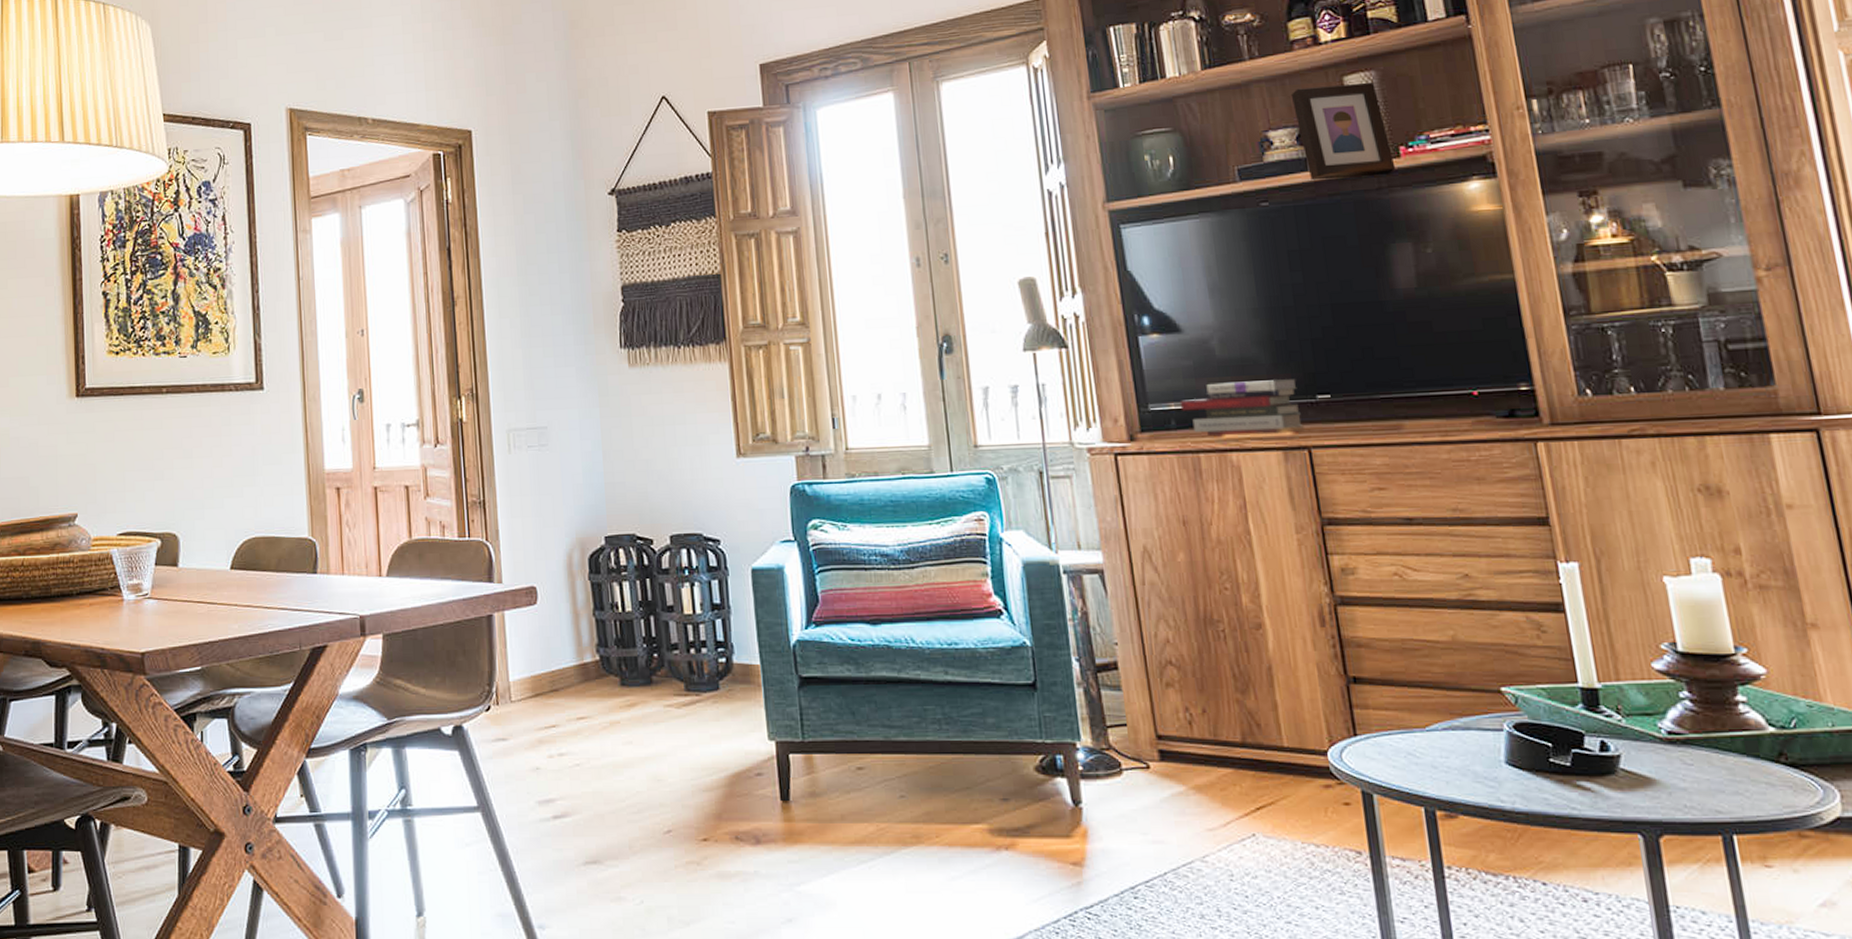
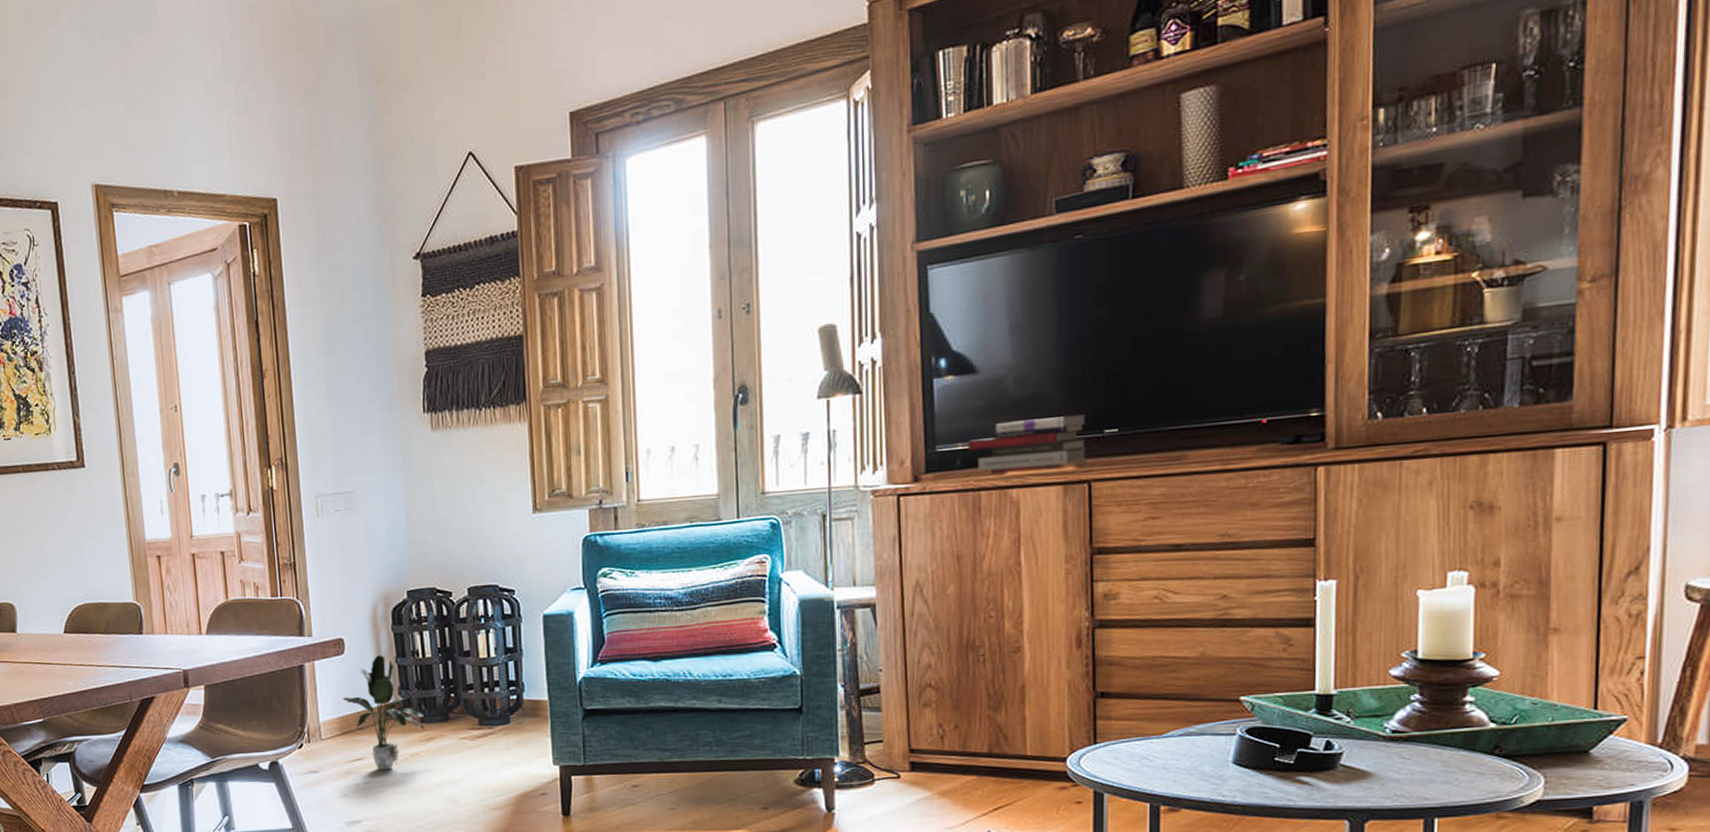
potted plant: none [535,607,625,740] -> present [342,655,424,770]
picture frame: present [1290,81,1396,181] -> none [1122,97,1221,209]

